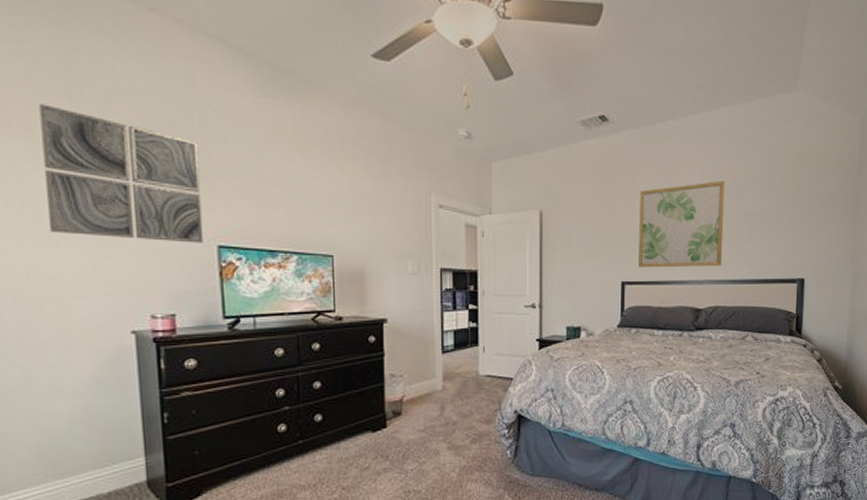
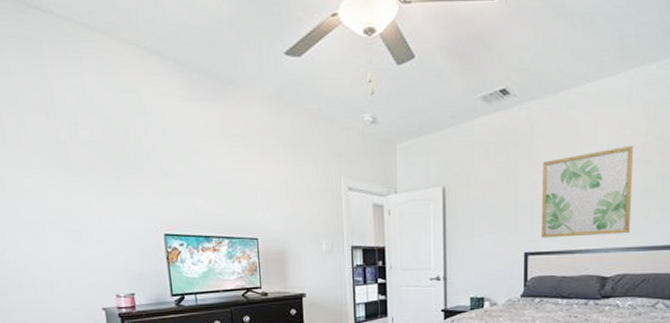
wall art: present [39,104,204,243] -> none [25,123,153,233]

